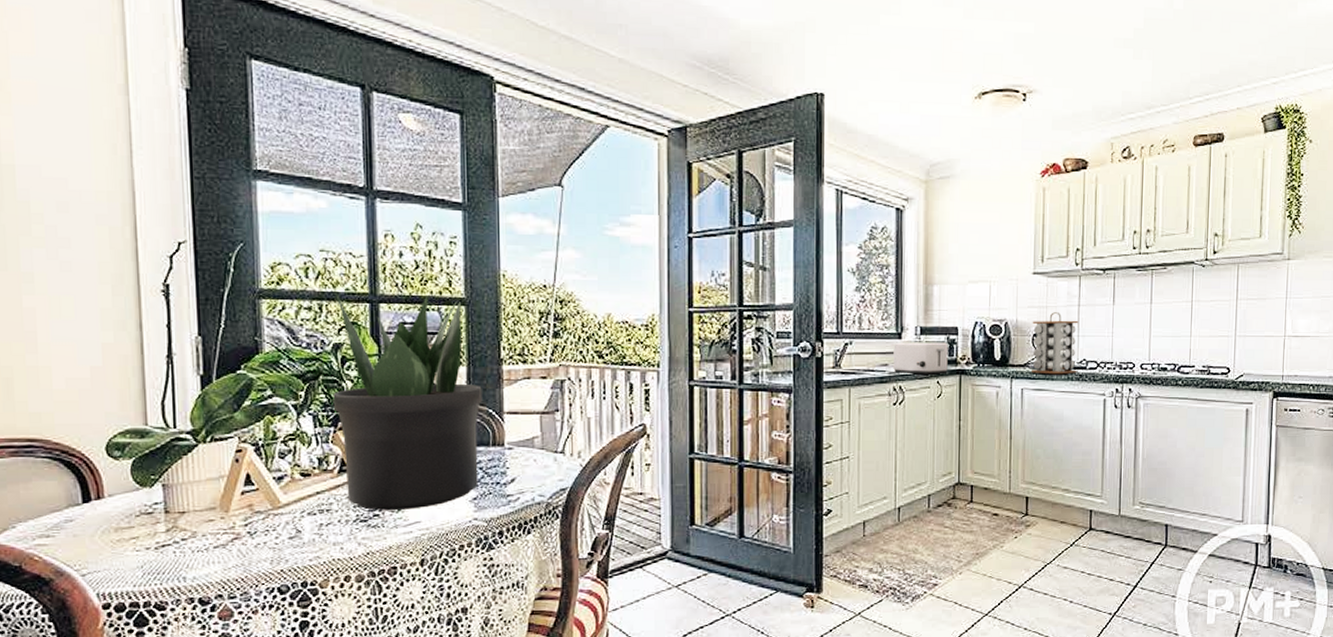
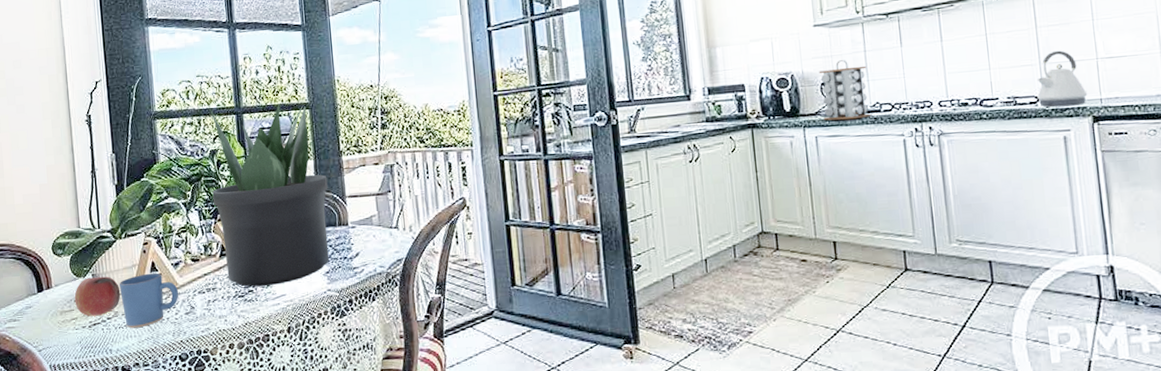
fruit: none [136,488,202,536] -> present [74,276,121,317]
mug: none [200,487,282,553] -> present [119,272,179,328]
toaster: present [893,342,948,376] -> none [683,99,739,133]
kettle: none [1229,324,1272,380] -> present [1037,50,1088,108]

